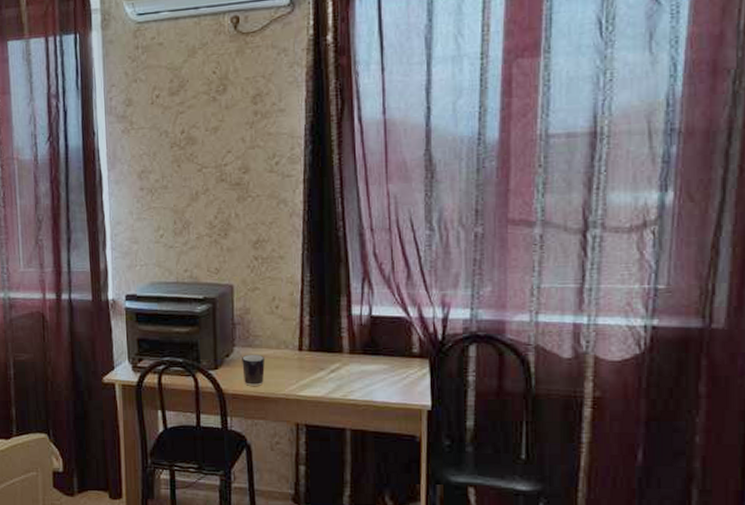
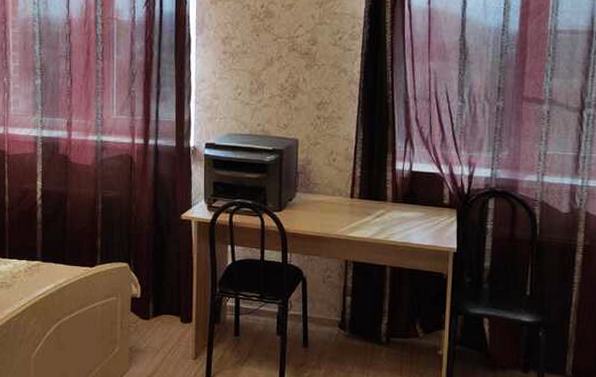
mug: present [242,354,266,386] -> none [302,199,322,227]

